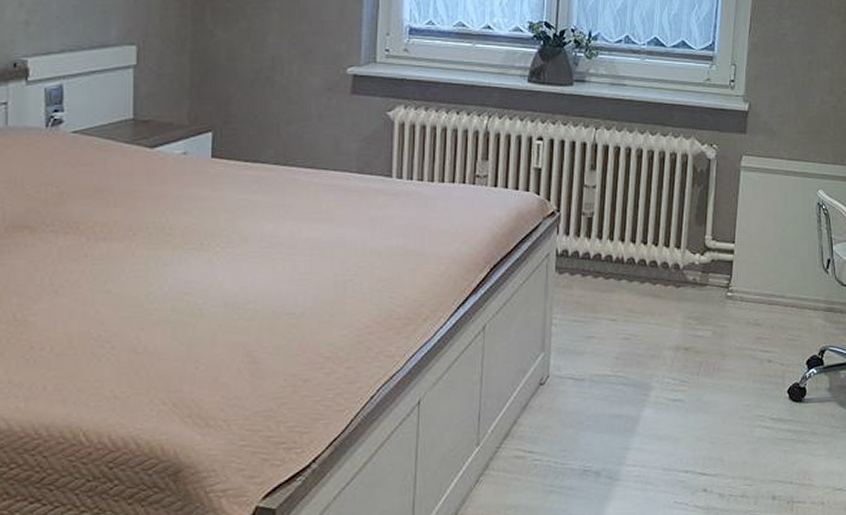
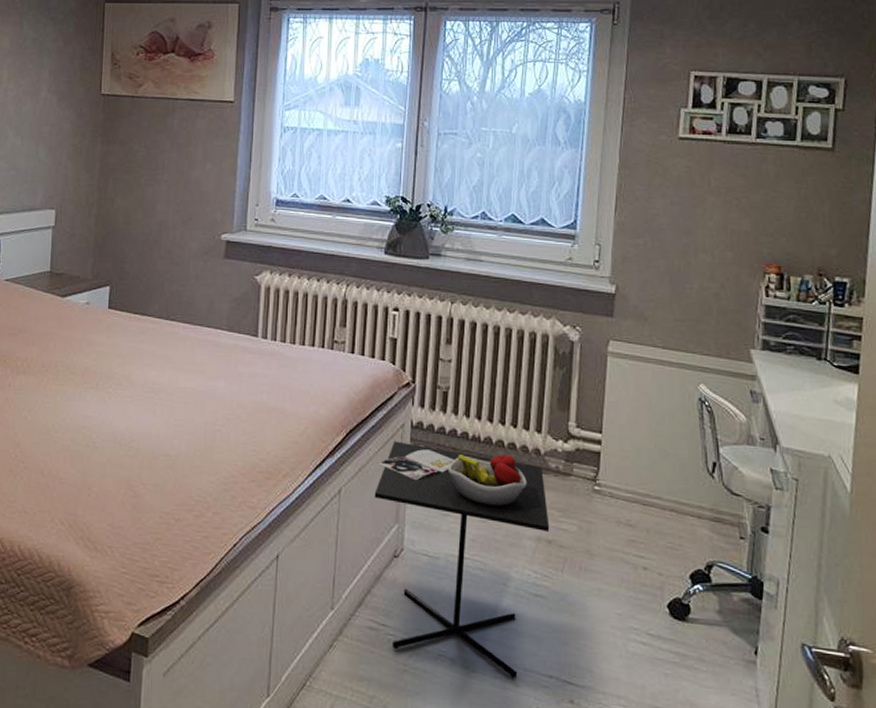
kitchen table: none [520,271,687,480] -> present [374,441,550,679]

